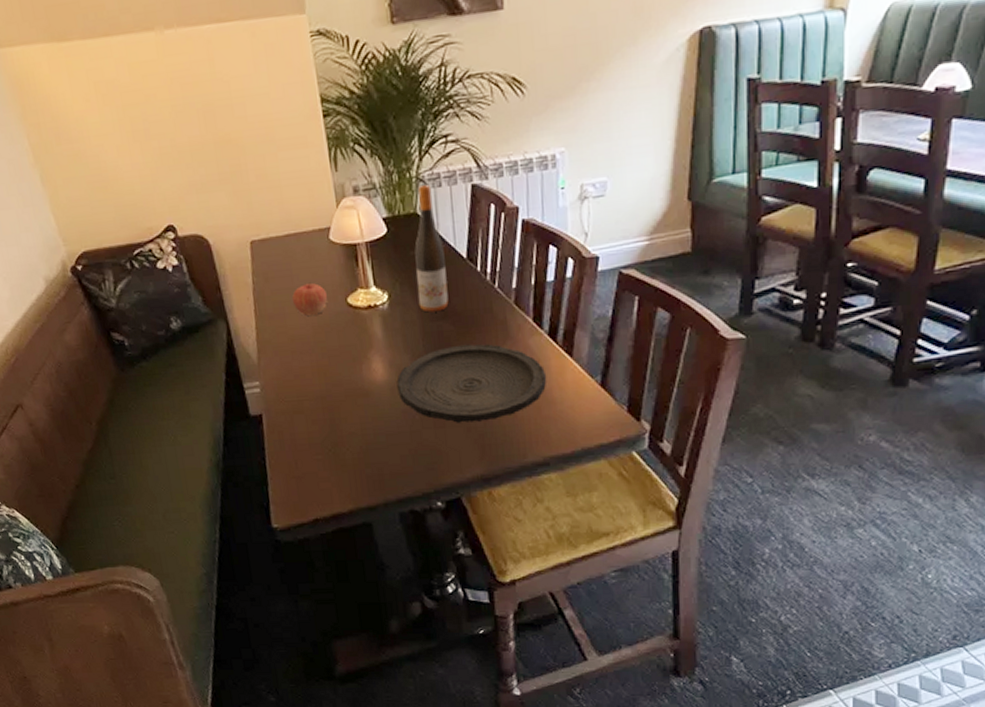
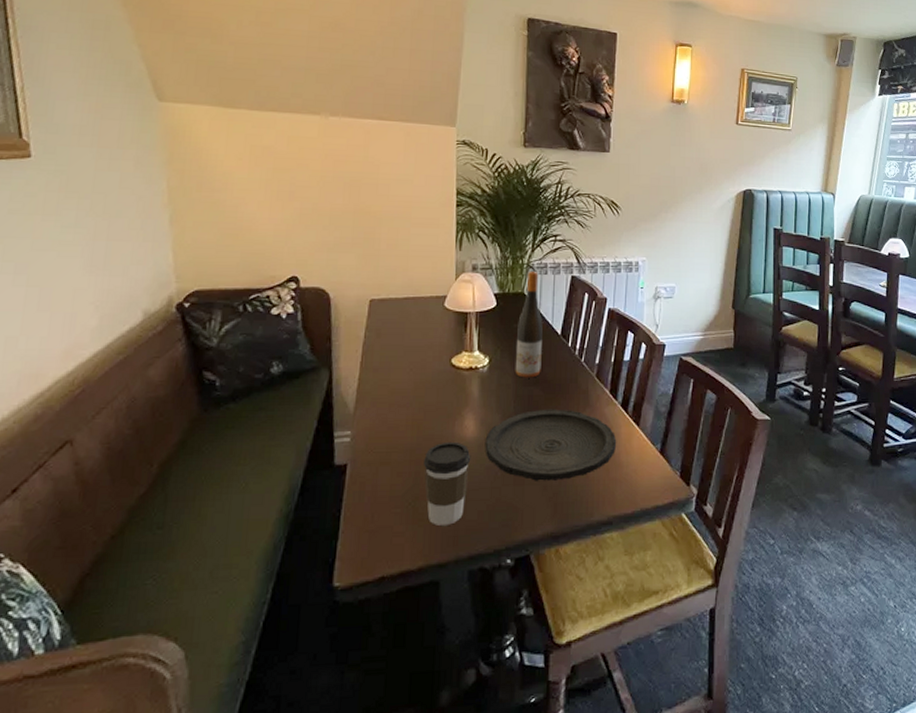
apple: present [292,282,328,317] -> none [400,342,434,373]
coffee cup: none [336,386,386,471] -> present [424,441,471,526]

